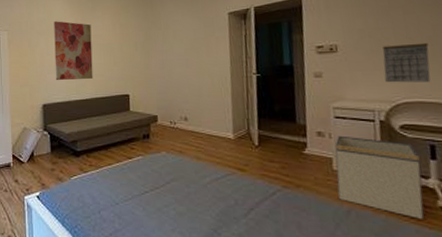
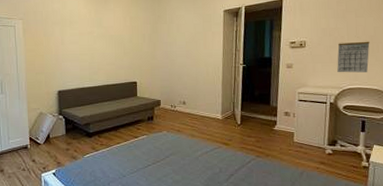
wall art: present [54,21,93,80] -> none [68,12,105,68]
storage bin: present [335,135,425,219] -> none [295,115,354,176]

